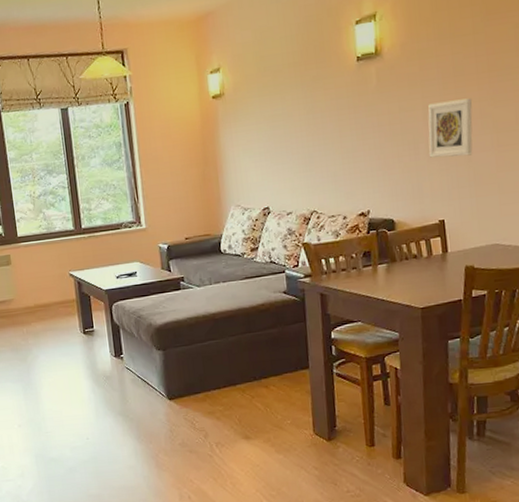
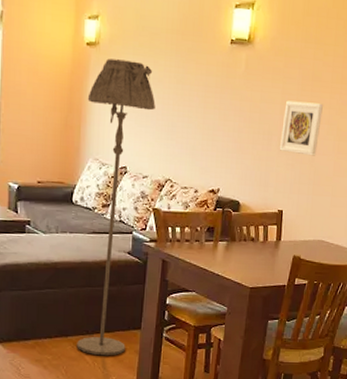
floor lamp: none [220,102,296,401] -> present [77,58,156,356]

